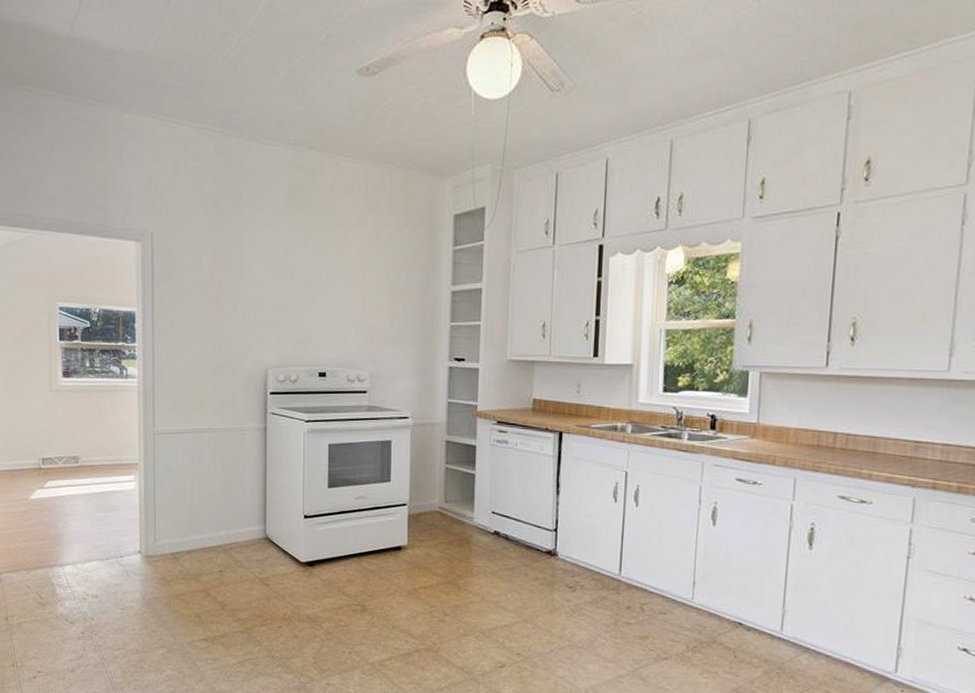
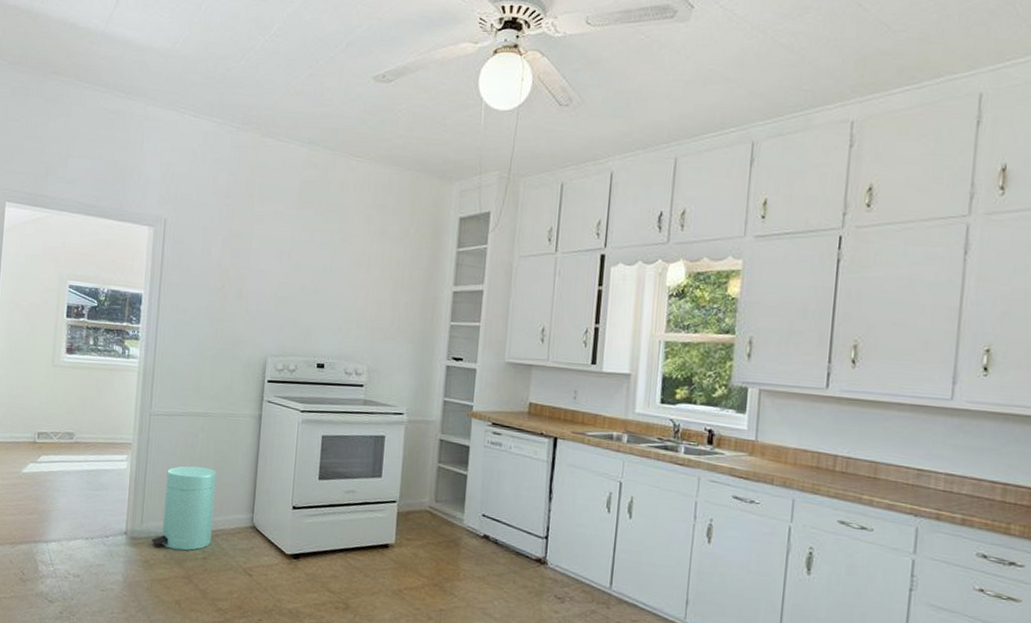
trash can: none [167,482,226,565] -> present [152,465,217,551]

